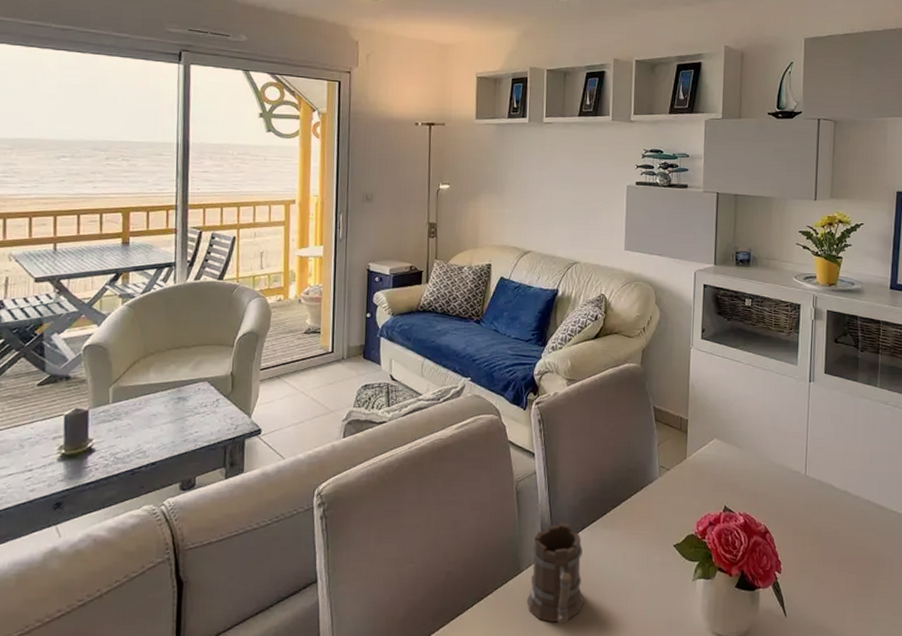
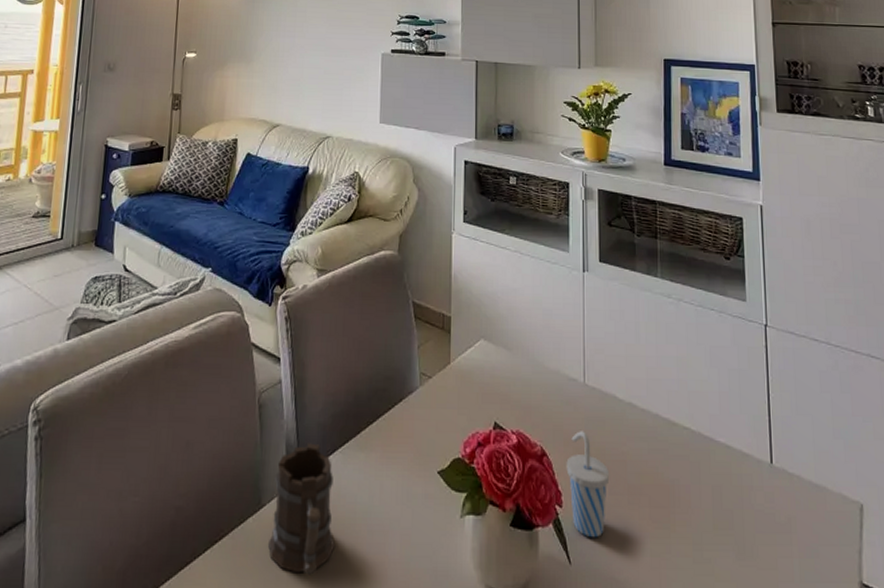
cup: none [786,513,824,597] -> present [566,431,610,538]

